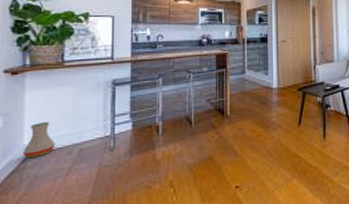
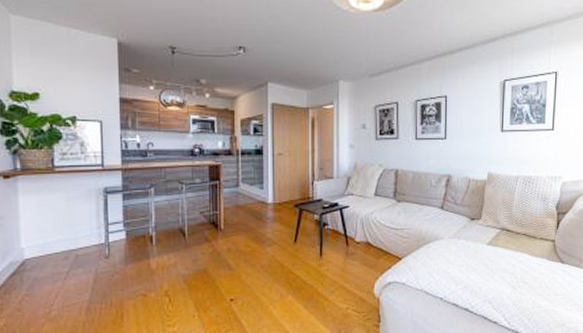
vase: present [22,121,56,157] -> none [21,226,53,260]

